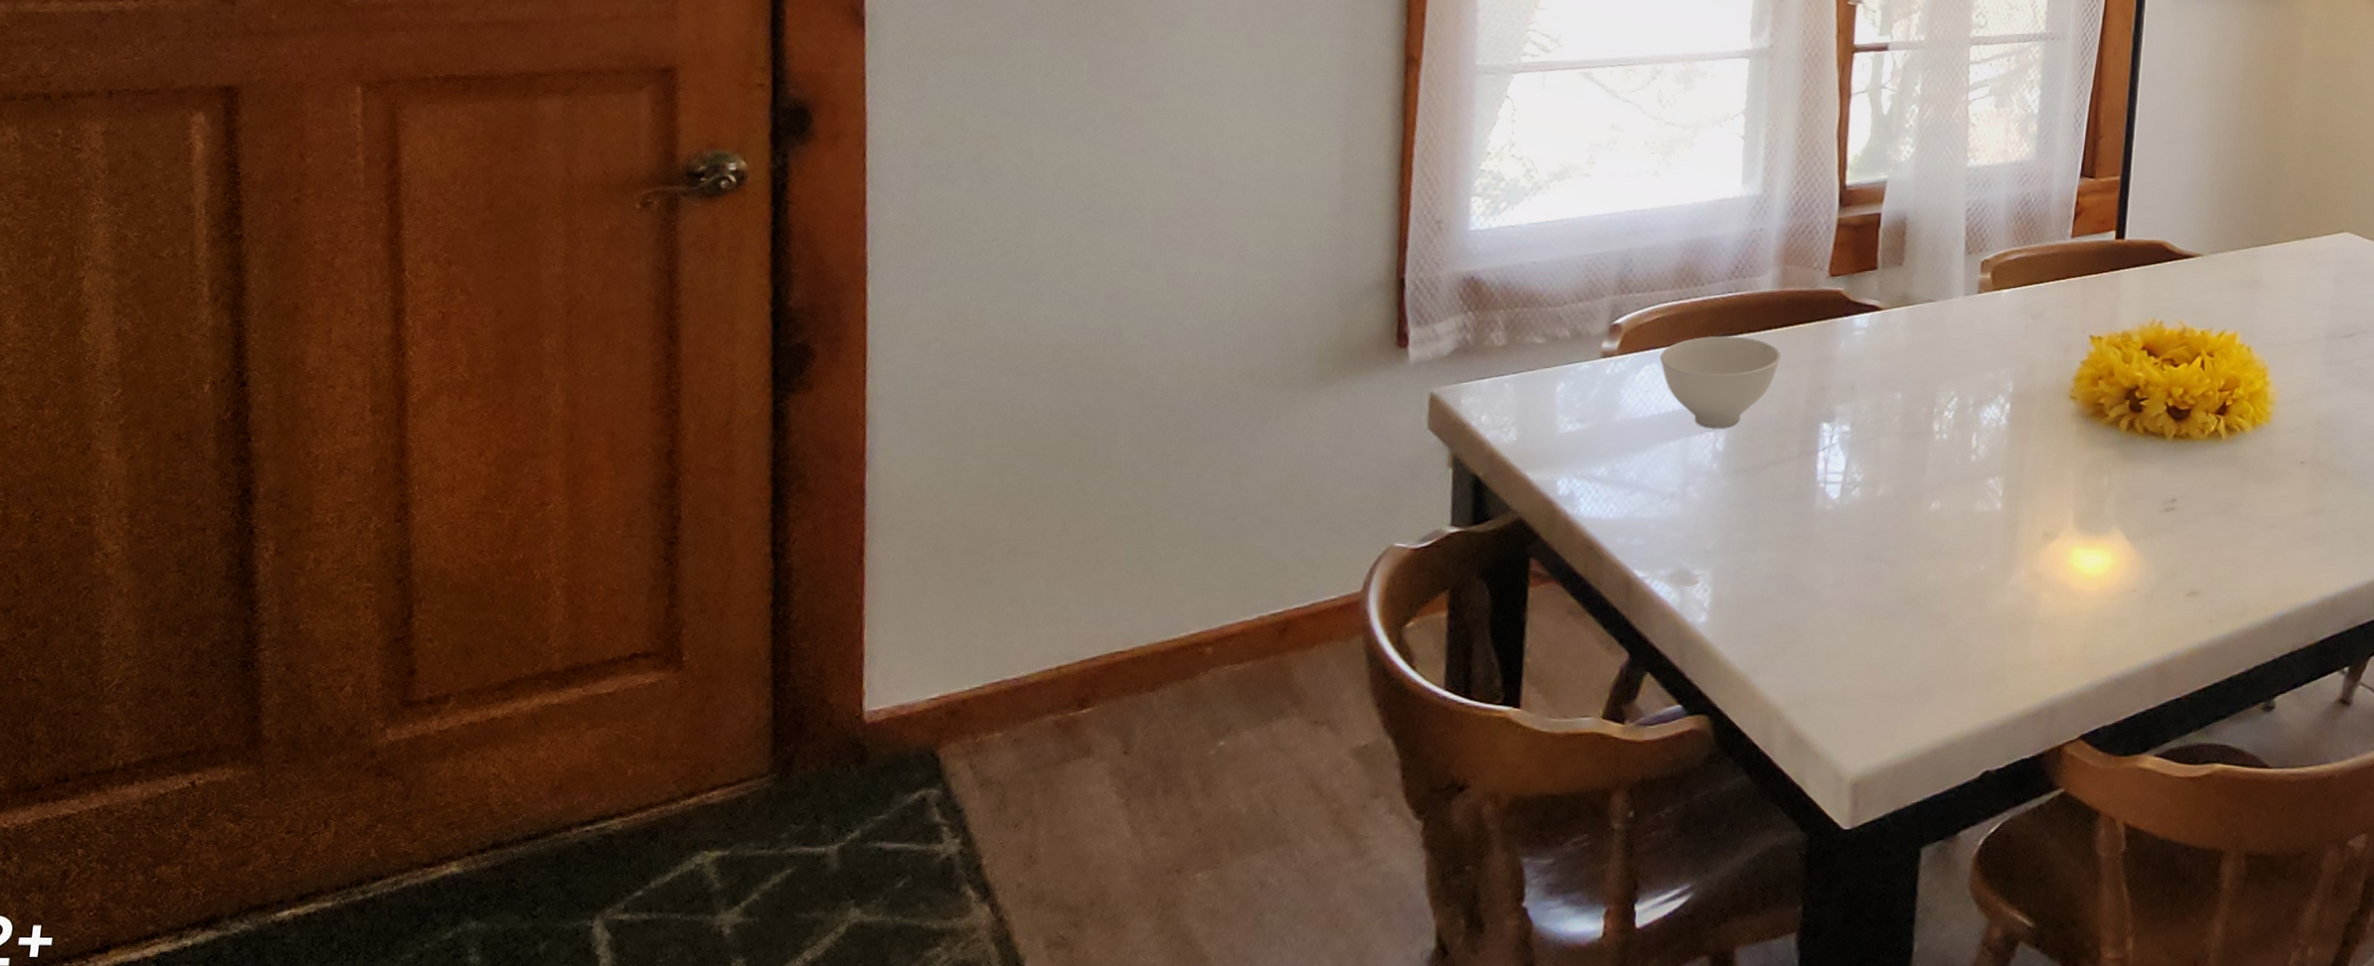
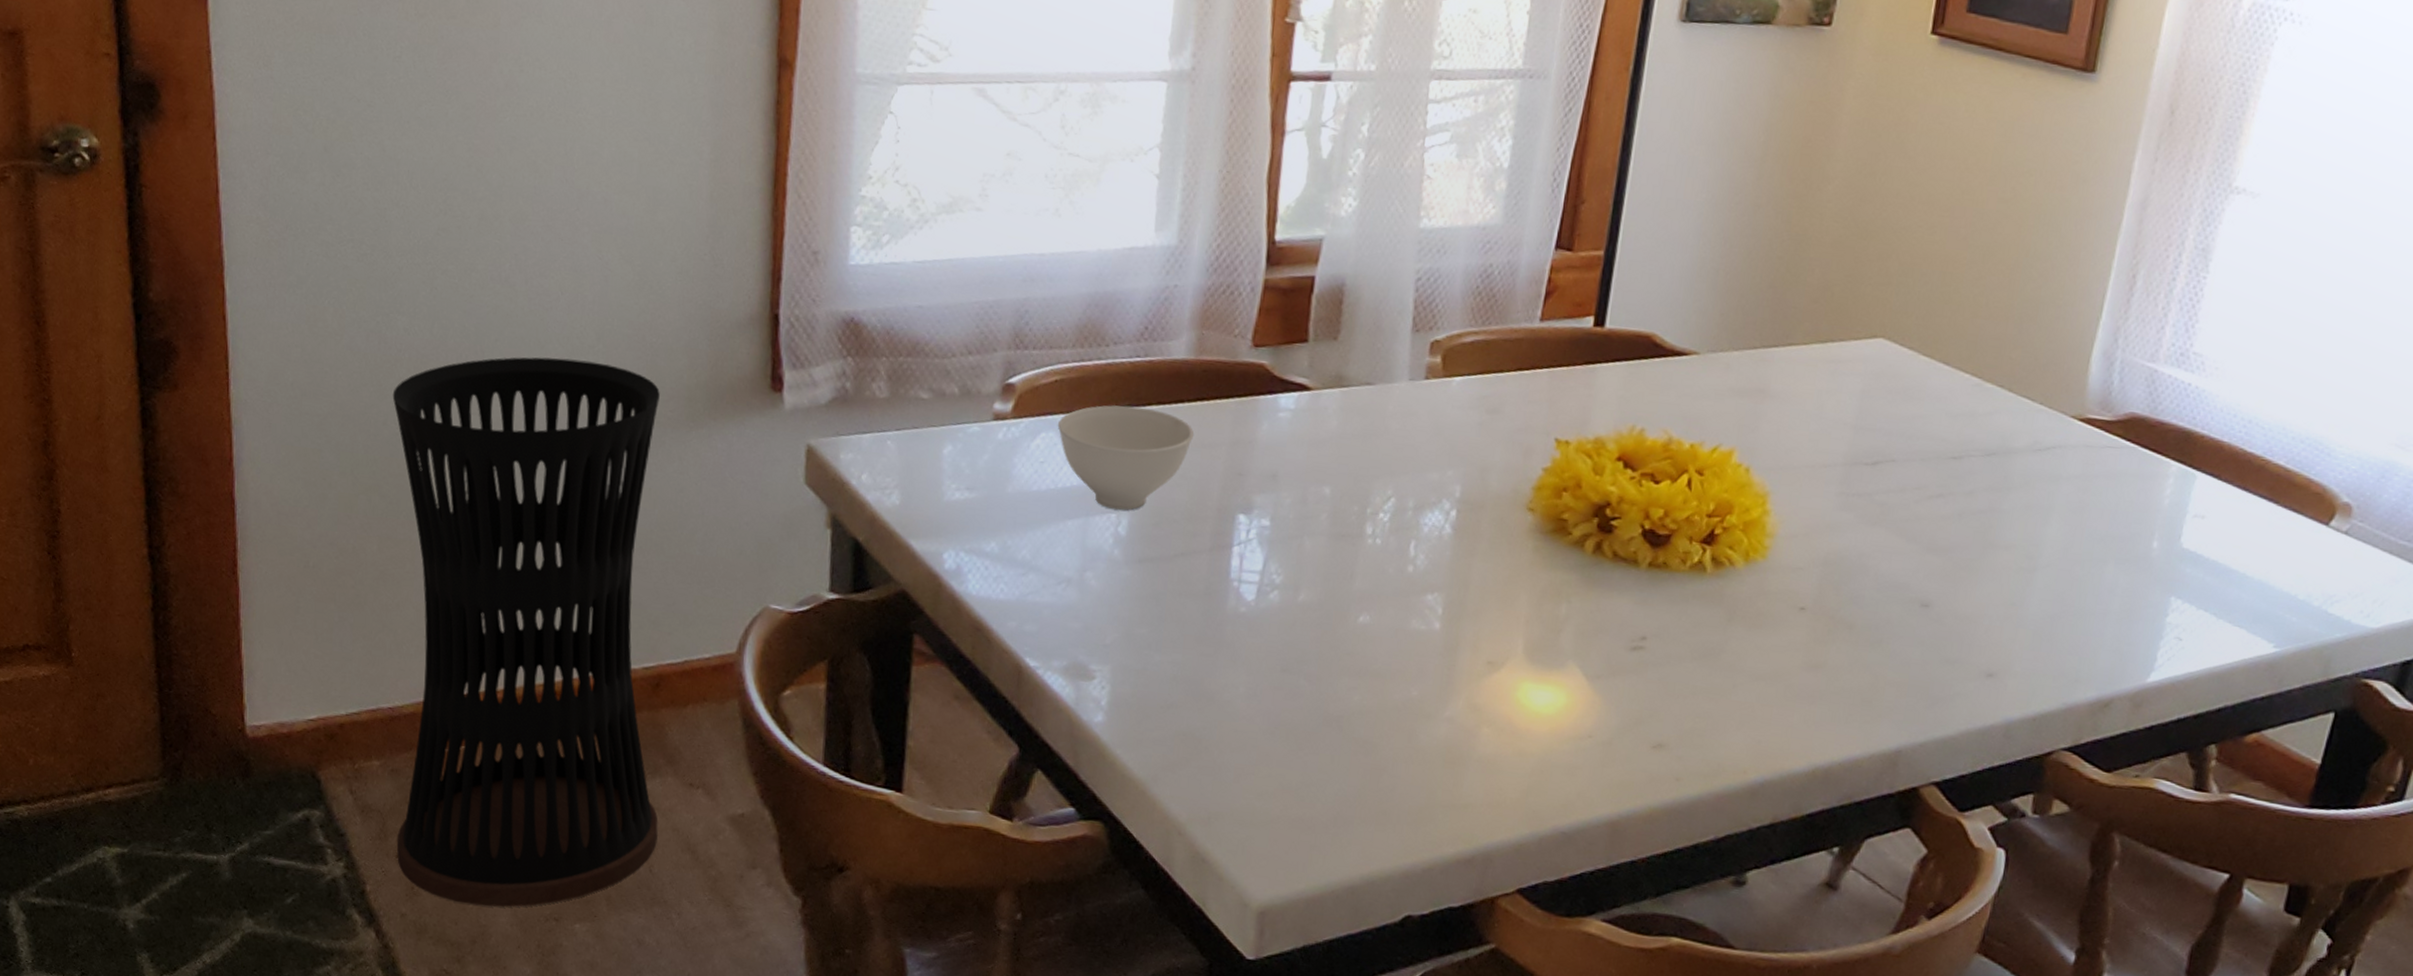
umbrella stand: none [1016,332,1292,866] -> present [392,357,660,907]

